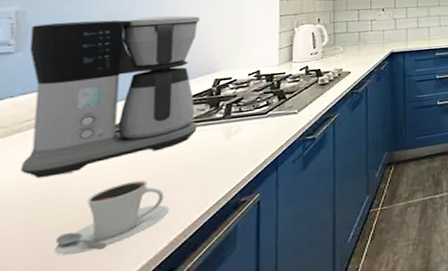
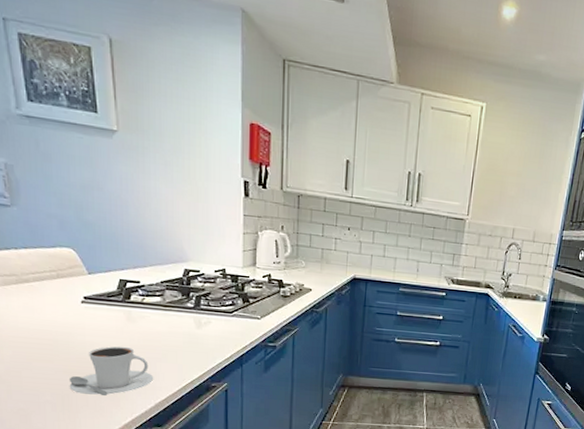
coffee maker: present [20,15,200,179] -> none [21,181,172,327]

